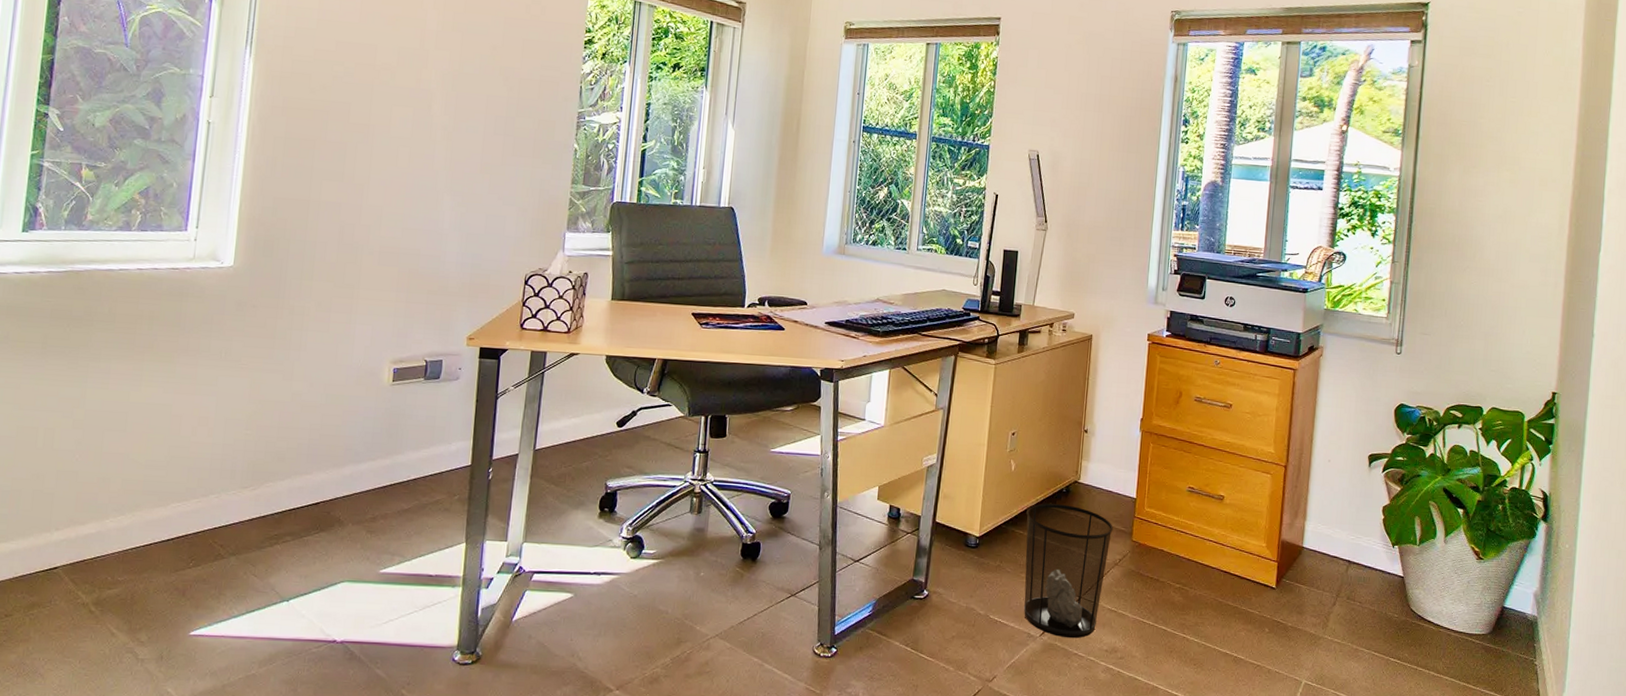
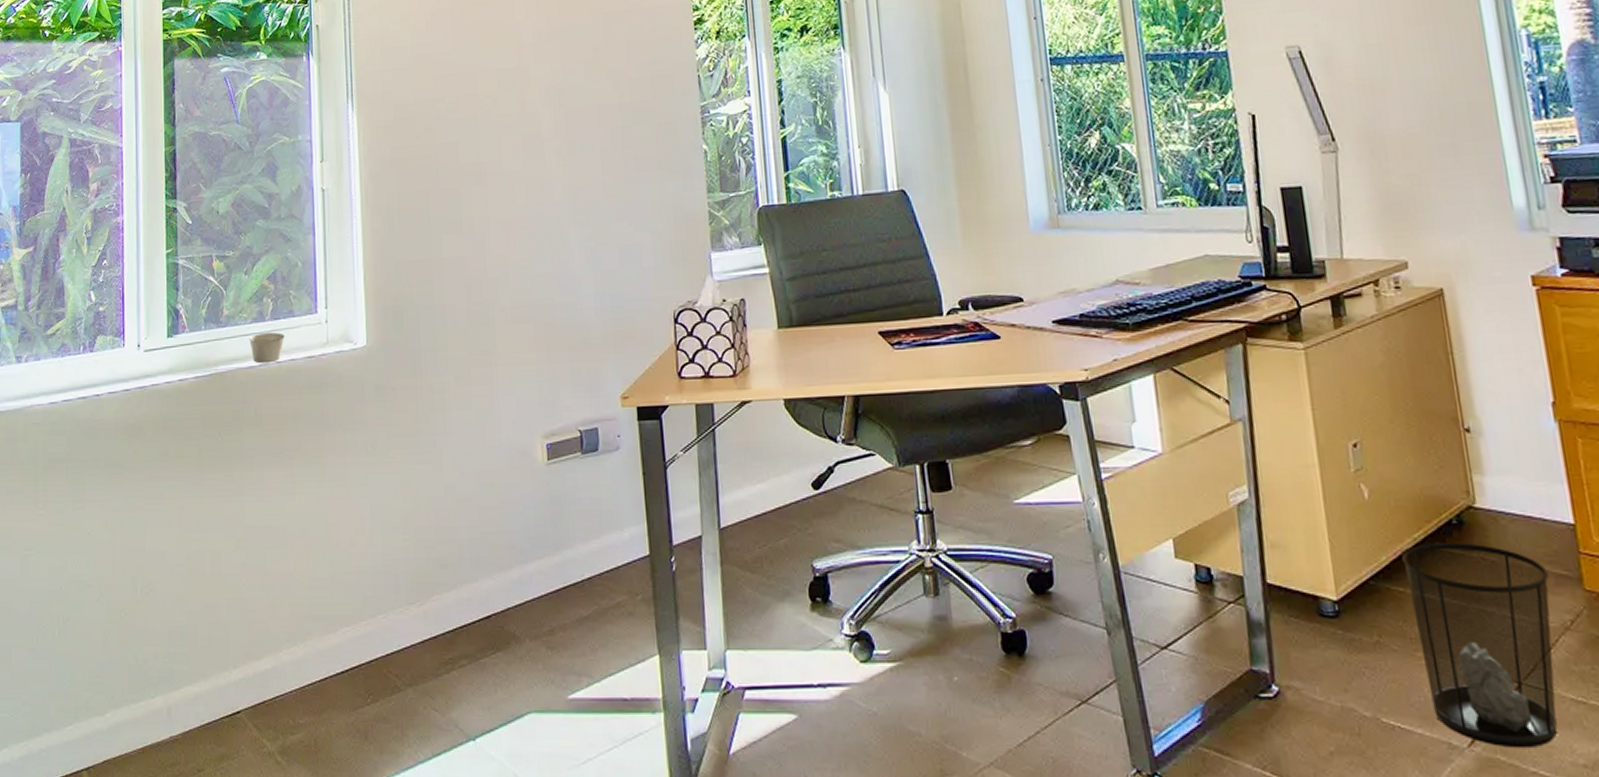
candle: none [112,241,150,269] -> present [249,332,285,364]

